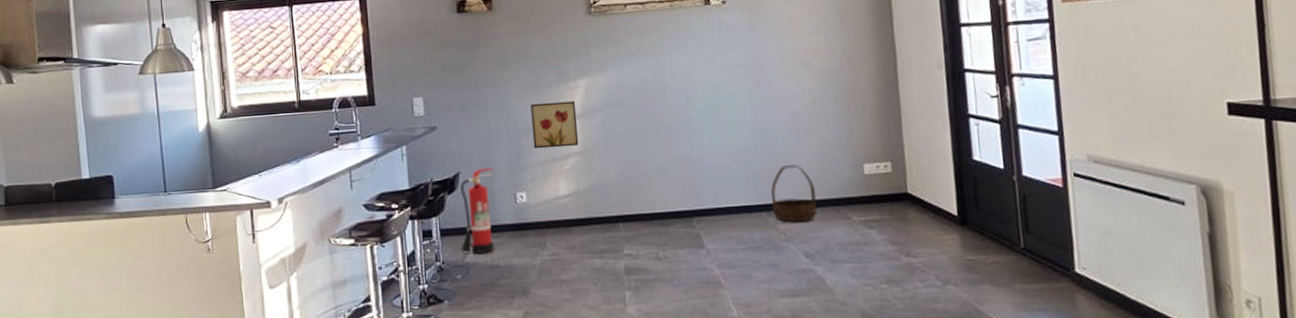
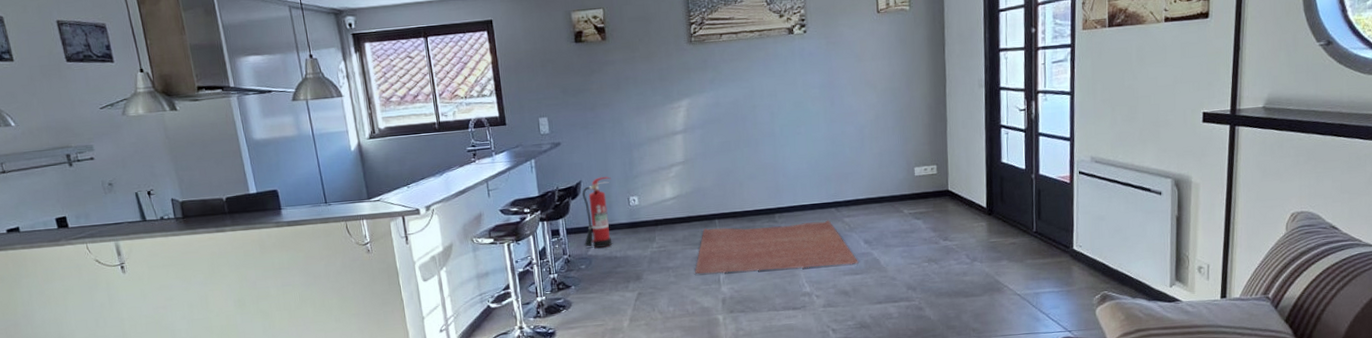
wall art: present [530,101,579,149] -> none [640,118,682,160]
rug: none [594,226,798,290] -> present [695,220,859,274]
basket: present [771,165,817,222] -> none [839,169,876,216]

